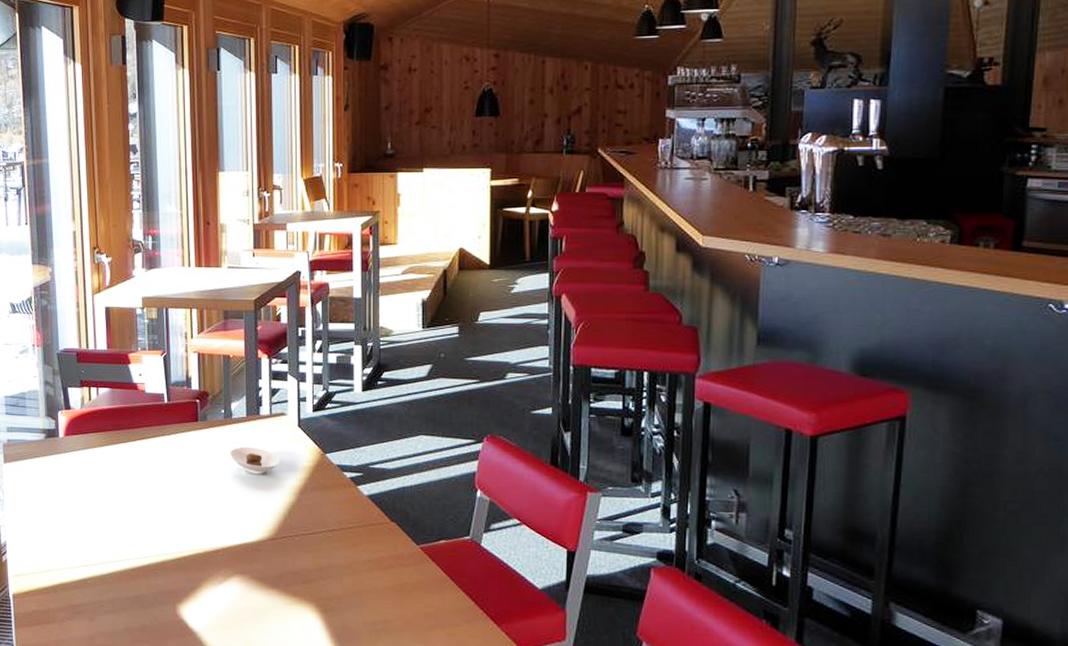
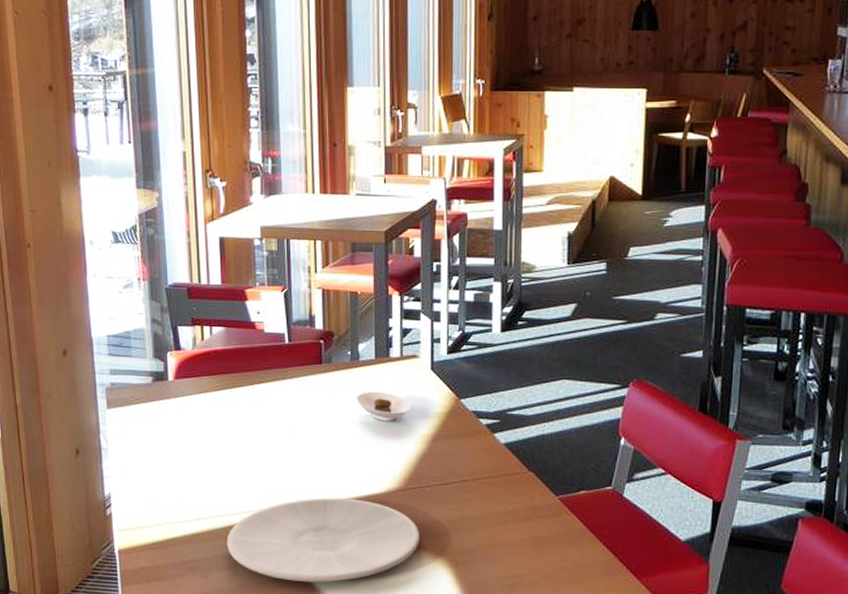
plate: none [111,546,290,627] -> present [226,497,420,583]

